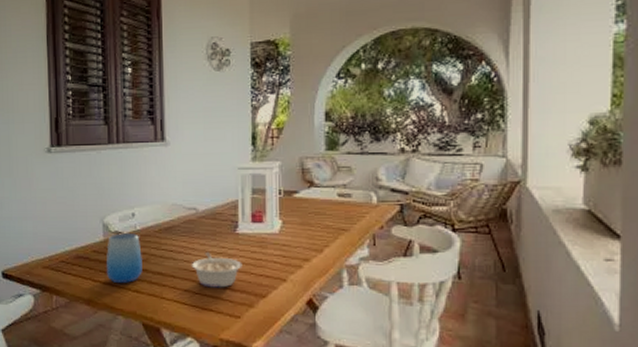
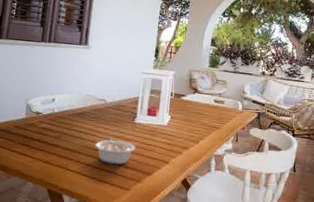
cup: present [106,233,142,283] -> none [24,113,56,155]

